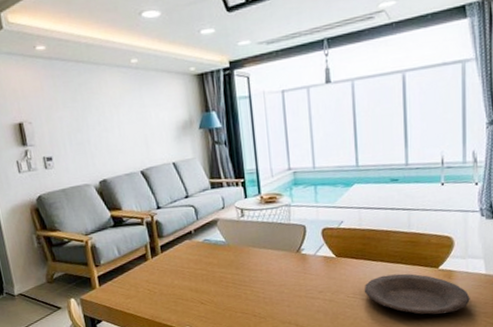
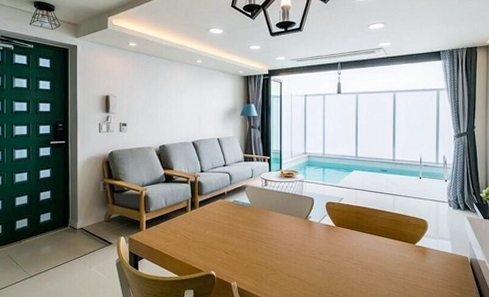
plate: present [364,273,470,315] -> none [356,245,439,283]

